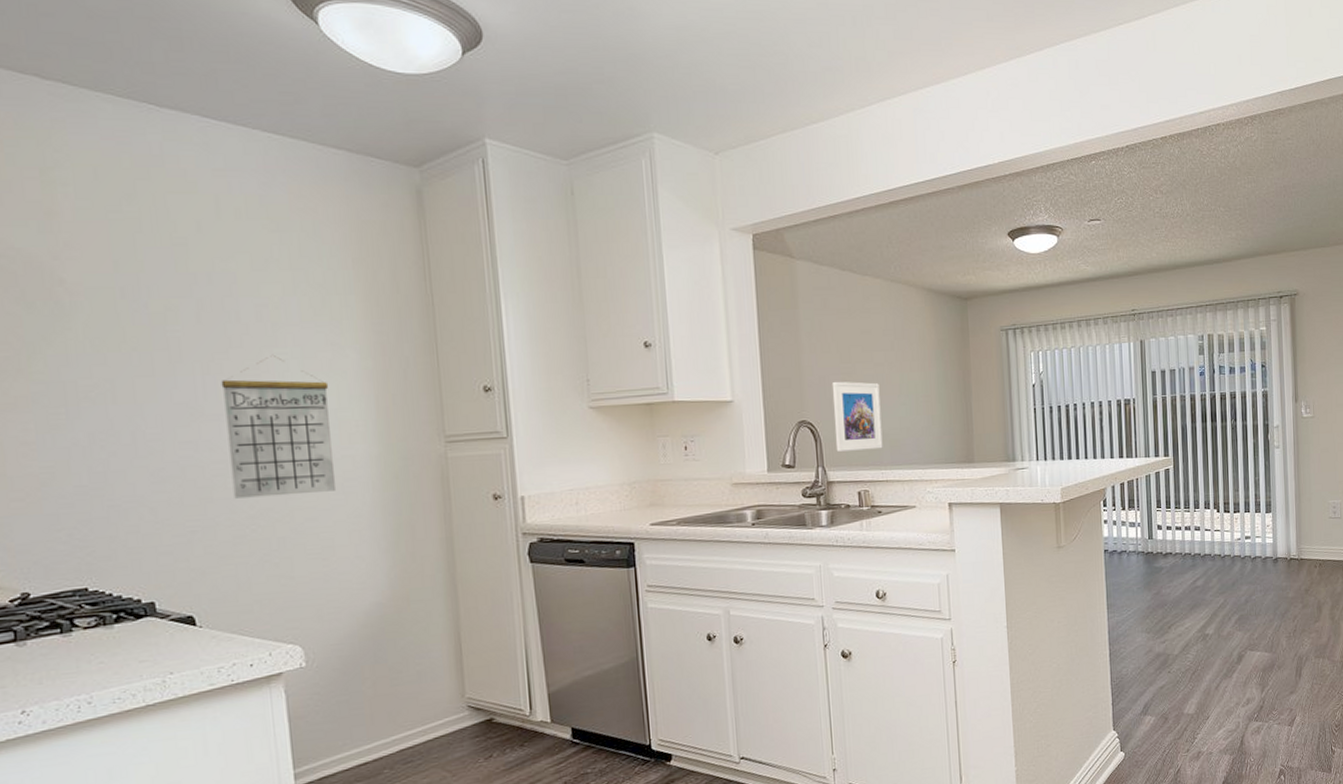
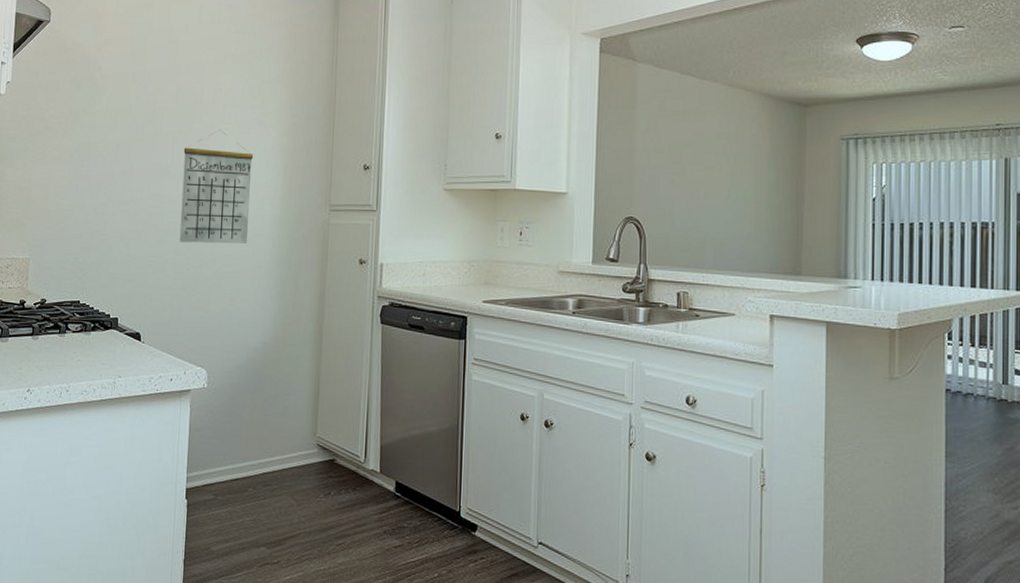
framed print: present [831,381,883,452] -> none [659,180,708,252]

